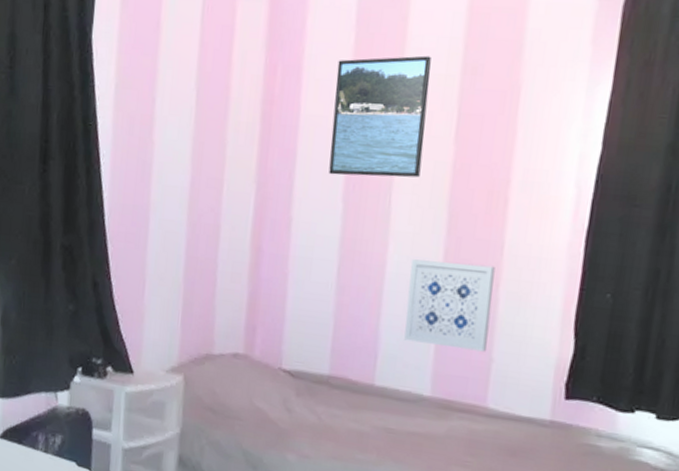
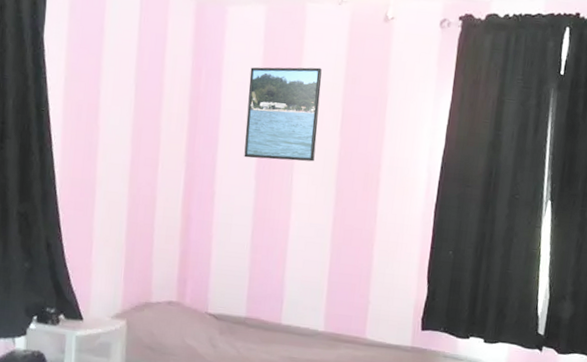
wall art: present [404,259,495,352] -> none [304,225,371,296]

